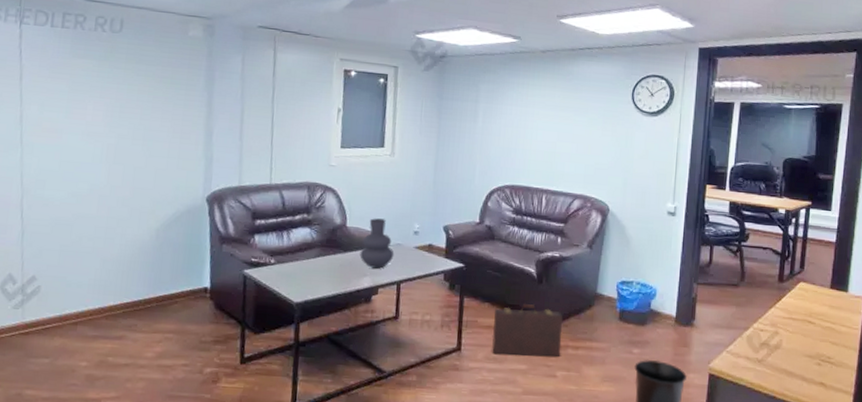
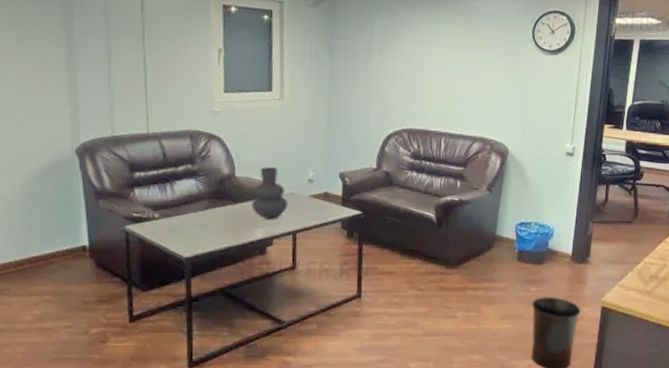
briefcase: present [492,303,562,357] -> none [392,248,462,300]

